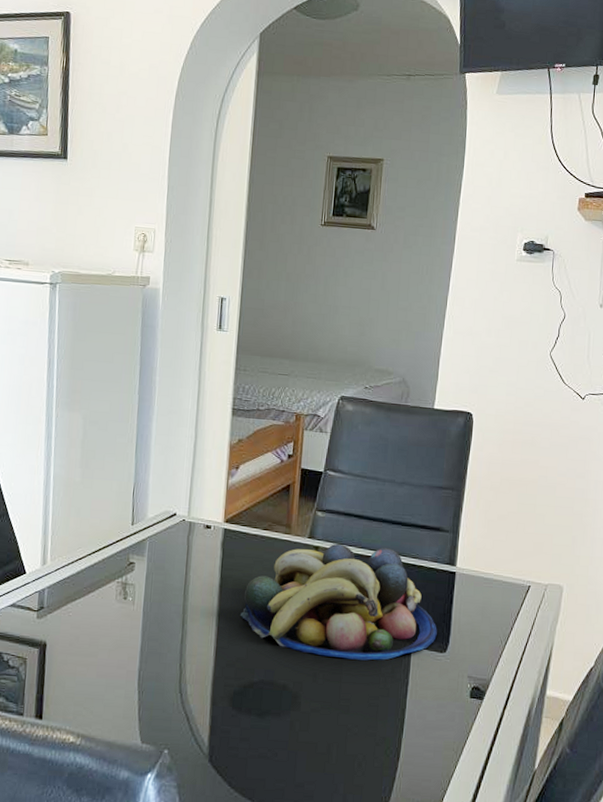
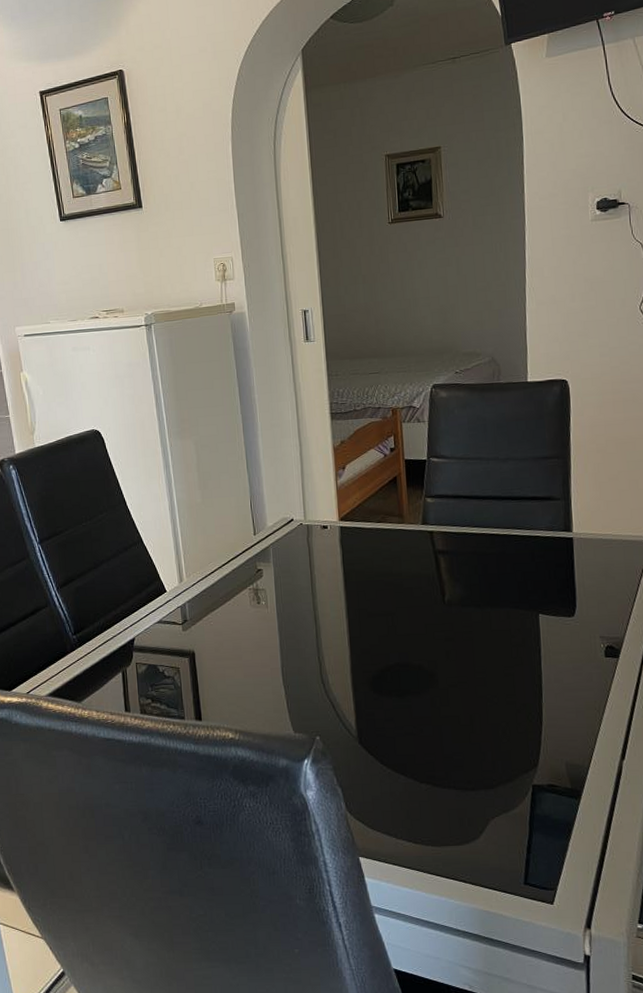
fruit bowl: present [239,543,437,661] -> none [367,523,563,634]

